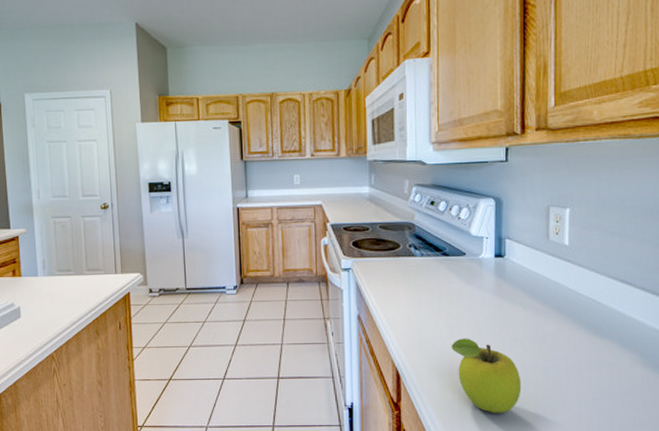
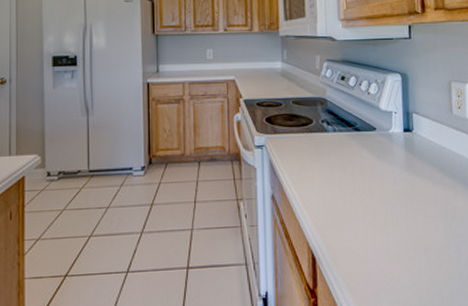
fruit: present [451,338,522,414] -> none [366,215,436,296]

